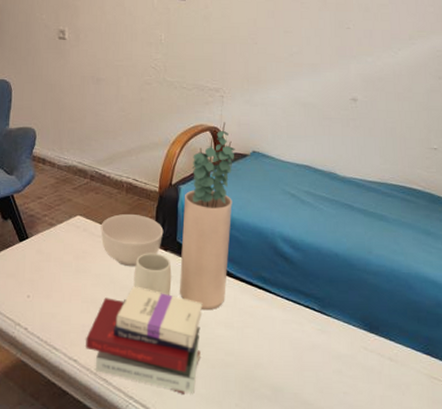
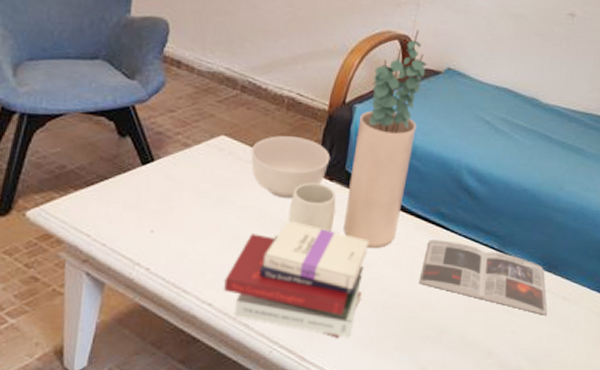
magazine: none [250,302,375,376] -> present [419,240,547,315]

